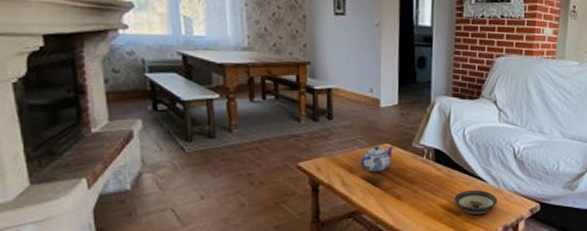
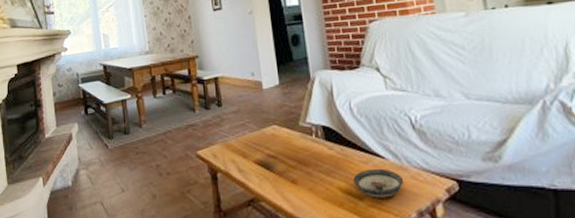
teapot: present [360,145,393,171] -> none [251,126,281,155]

